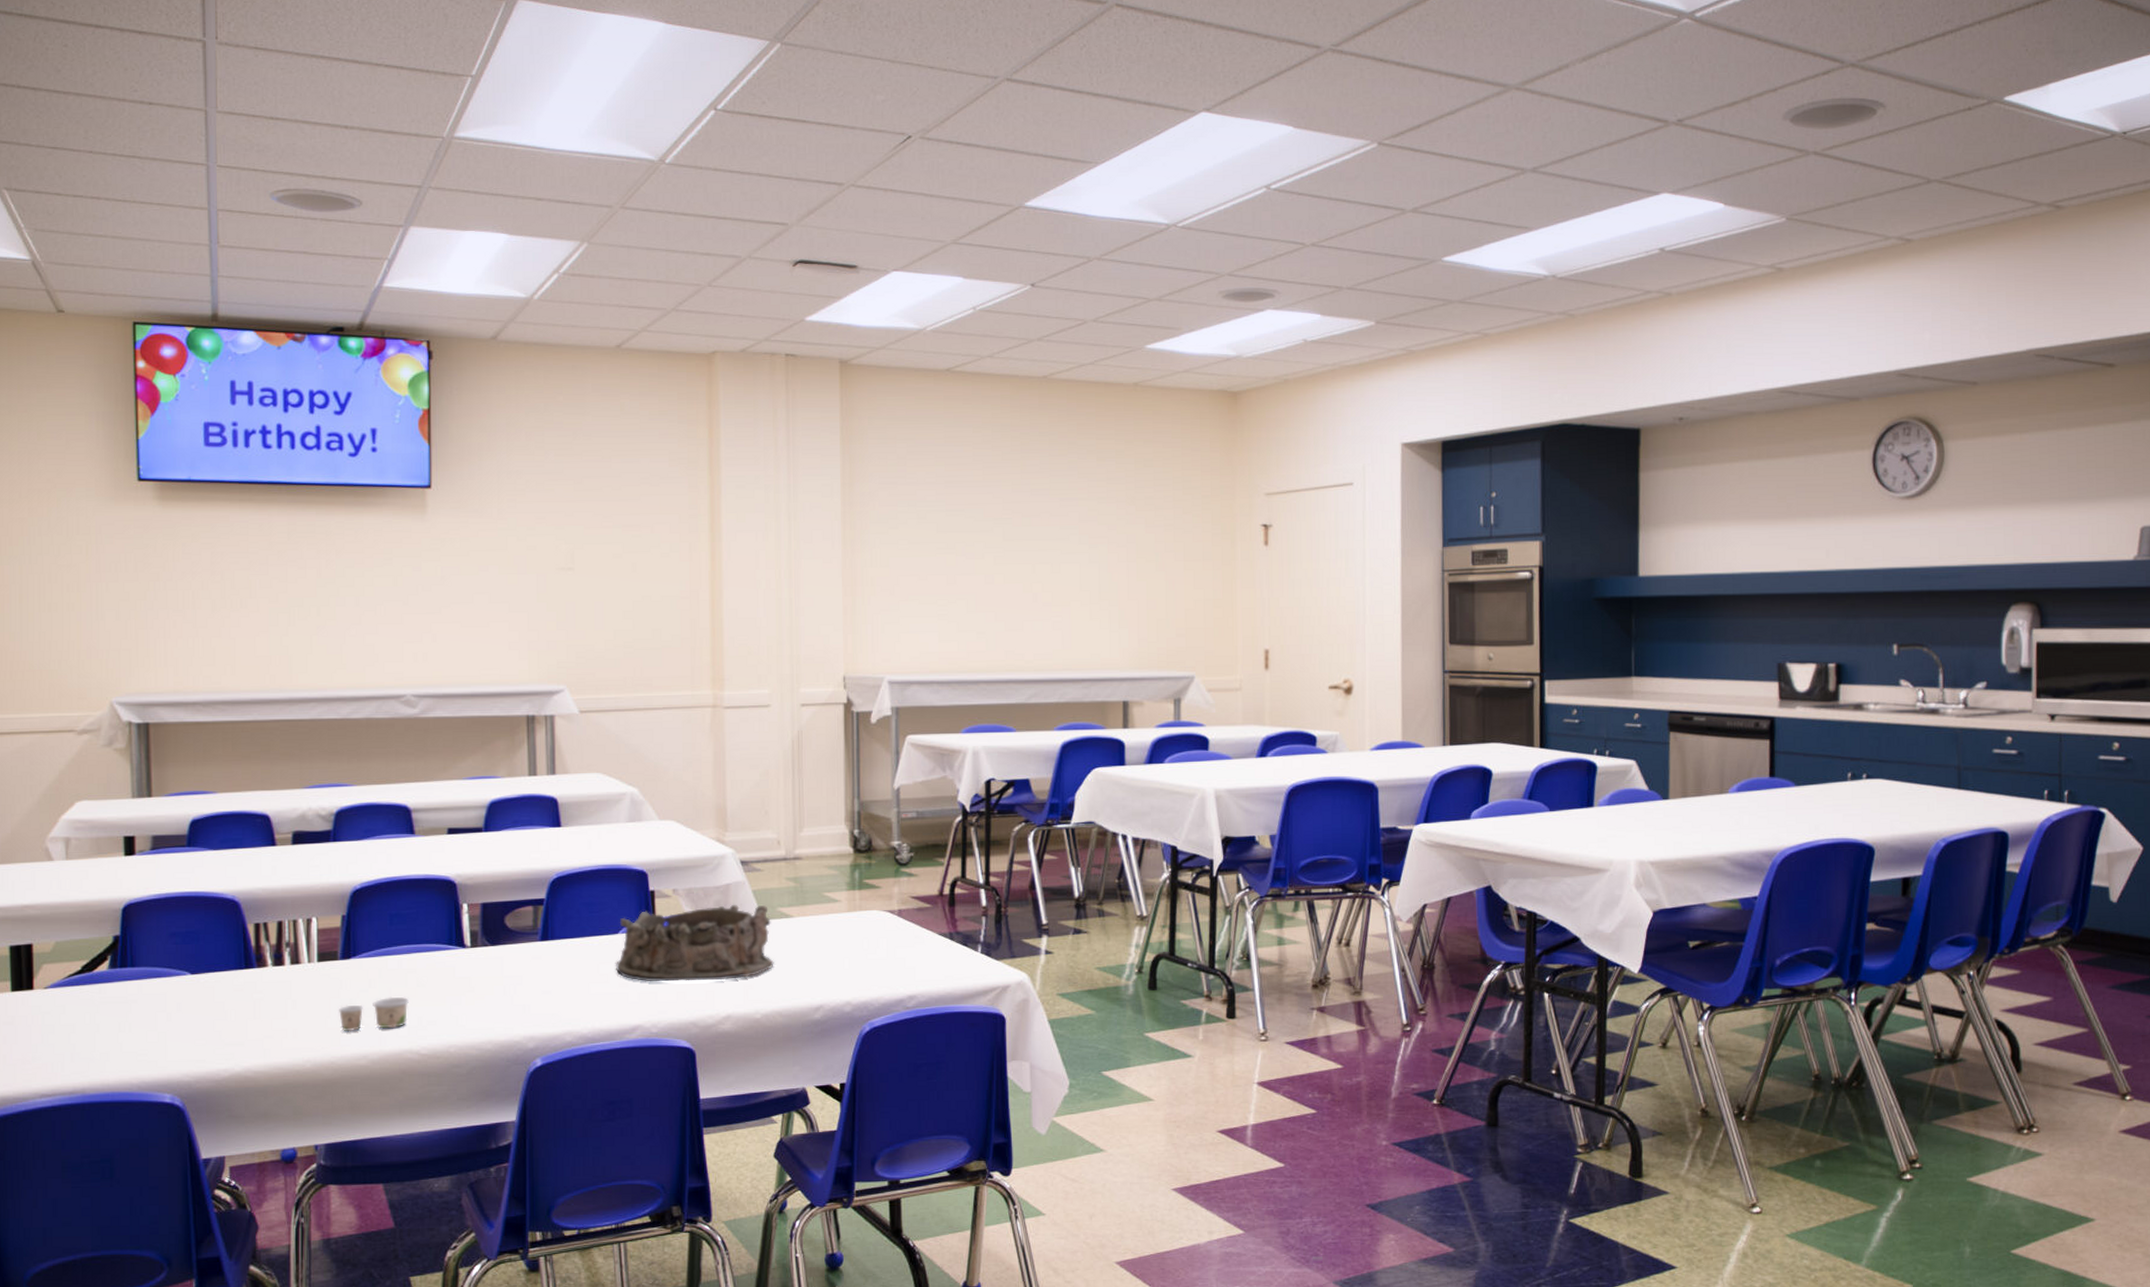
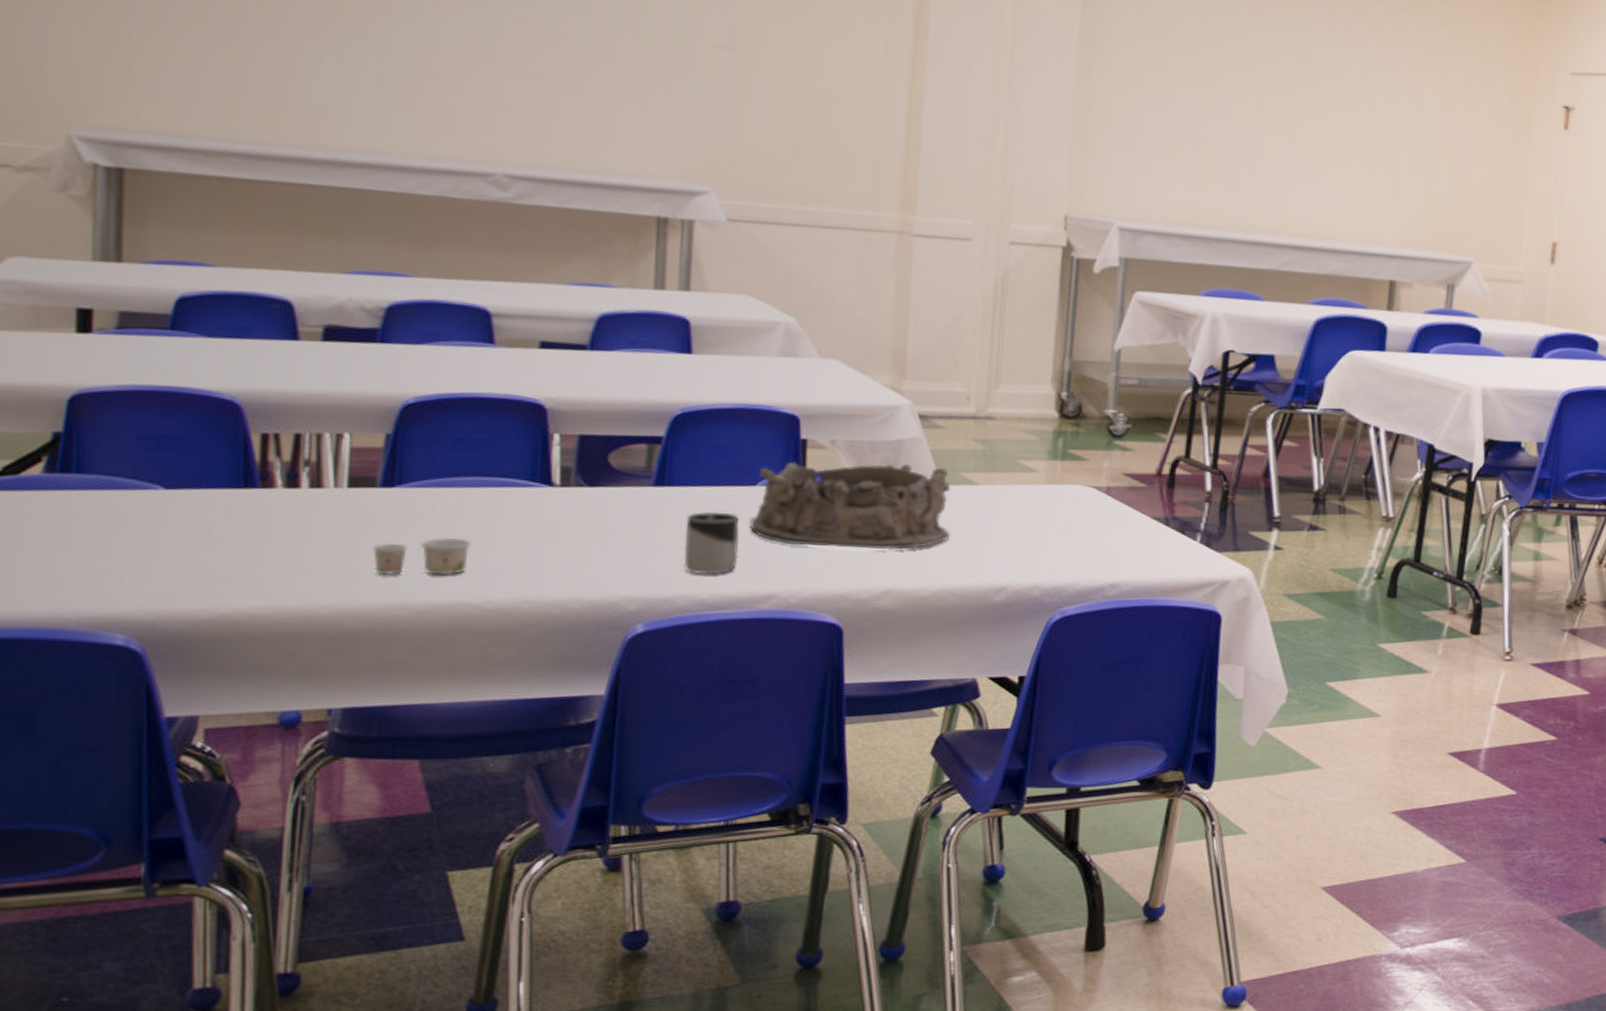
cup: none [567,958,609,1014] -> present [684,512,740,576]

